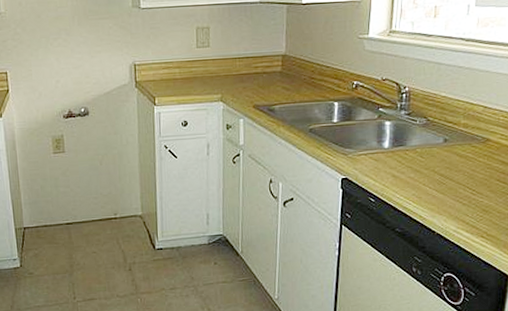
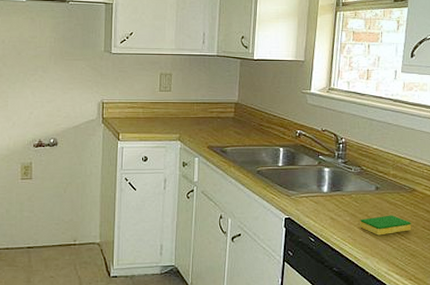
dish sponge: none [425,169,485,192] -> present [359,215,412,236]

